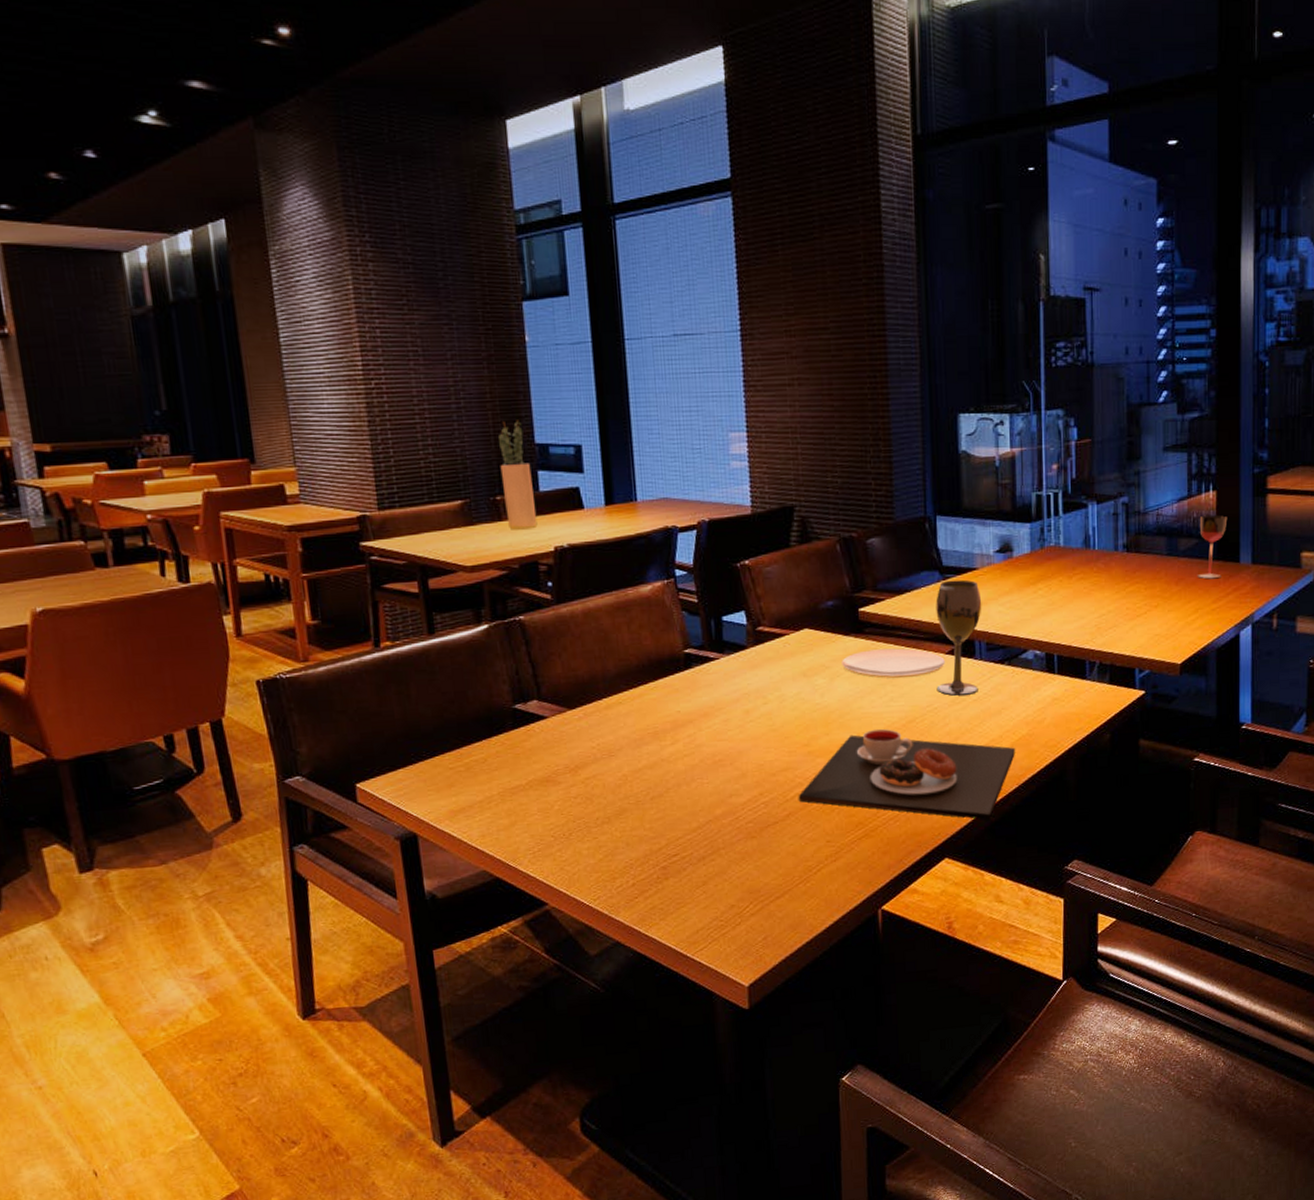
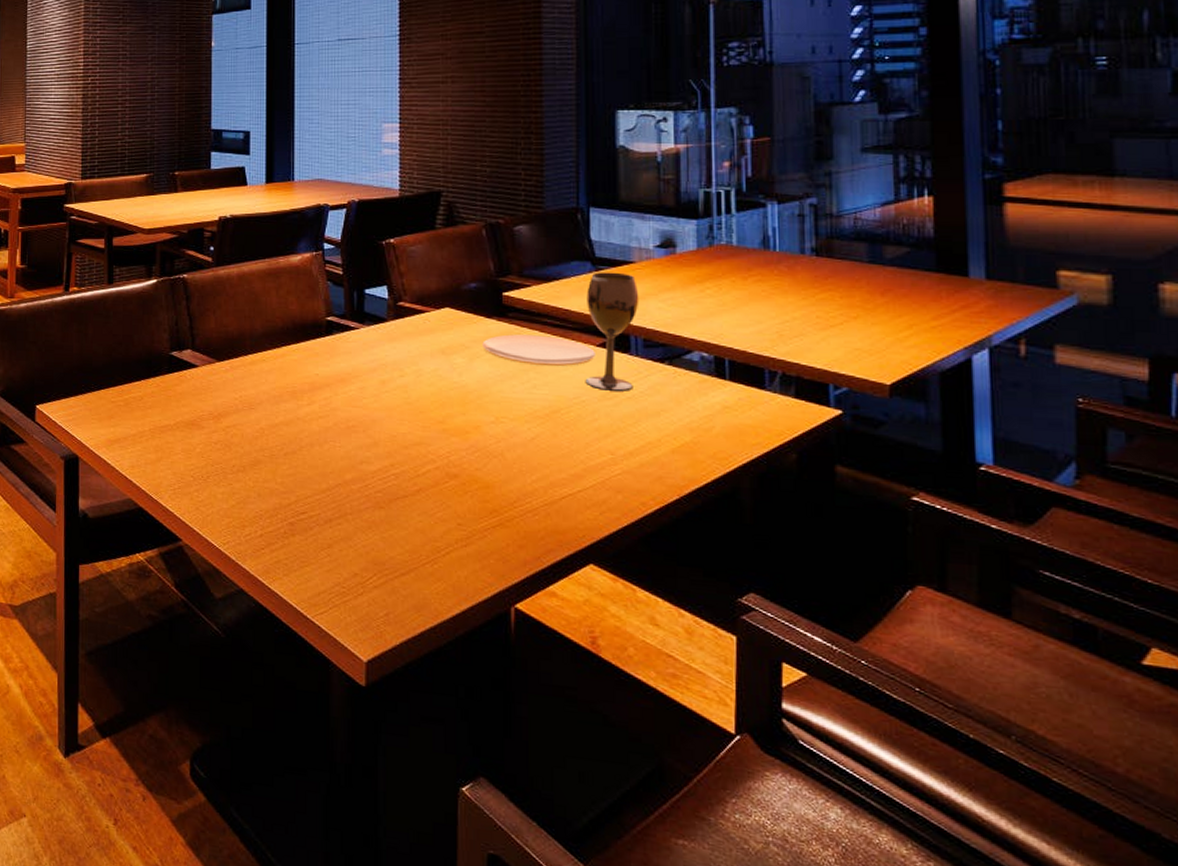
vase: present [499,420,538,530] -> none [180,109,207,201]
place setting: present [798,728,1016,820] -> none [430,415,678,529]
wineglass: present [1197,514,1228,579] -> none [910,222,950,293]

